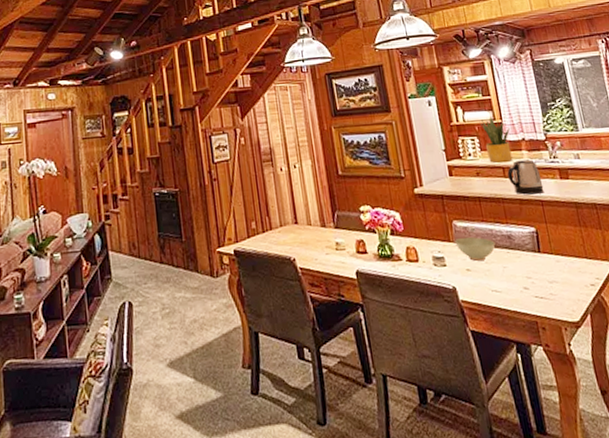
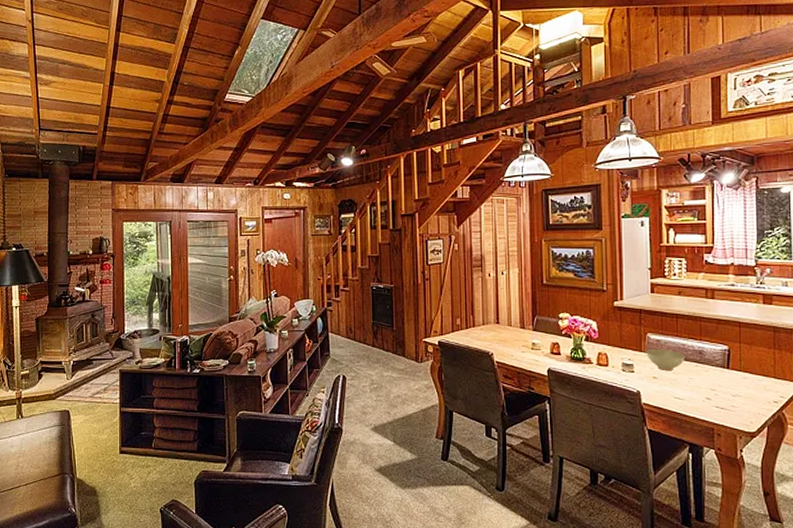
planter: present [479,116,513,163] -> none [690,240,720,284]
kettle: present [507,160,545,195] -> none [710,283,744,316]

